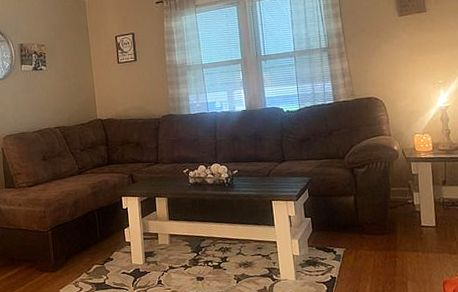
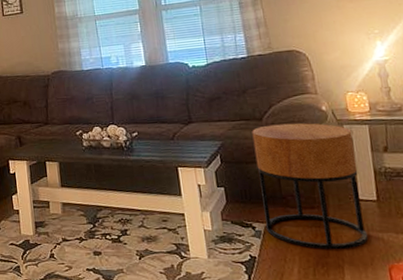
side table: none [335,161,428,269] -> present [252,123,368,250]

